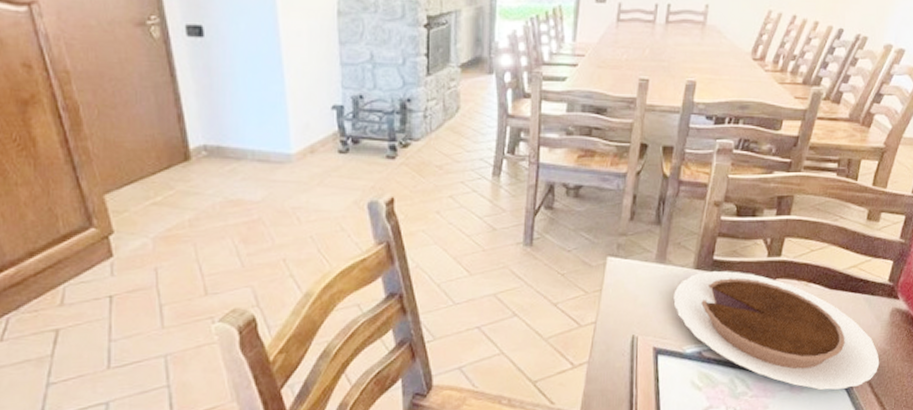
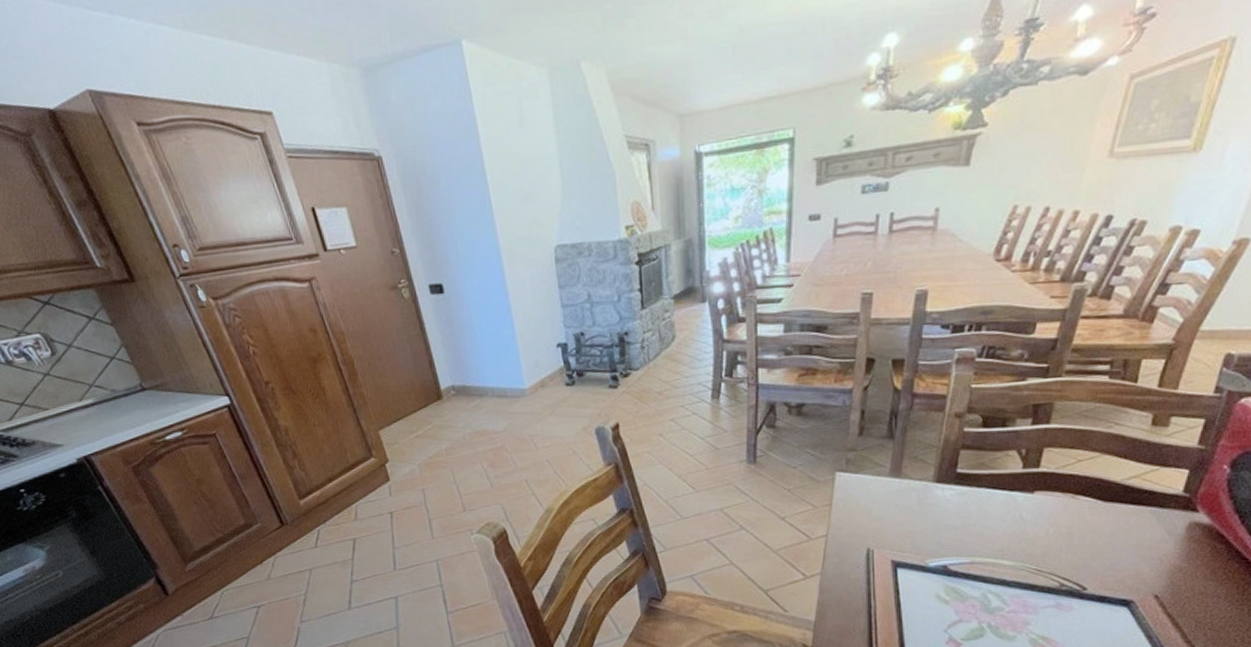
chocolate tart: present [673,270,880,391] -> none [912,483,1174,609]

